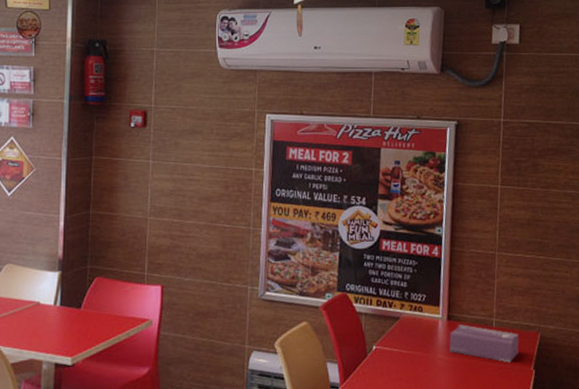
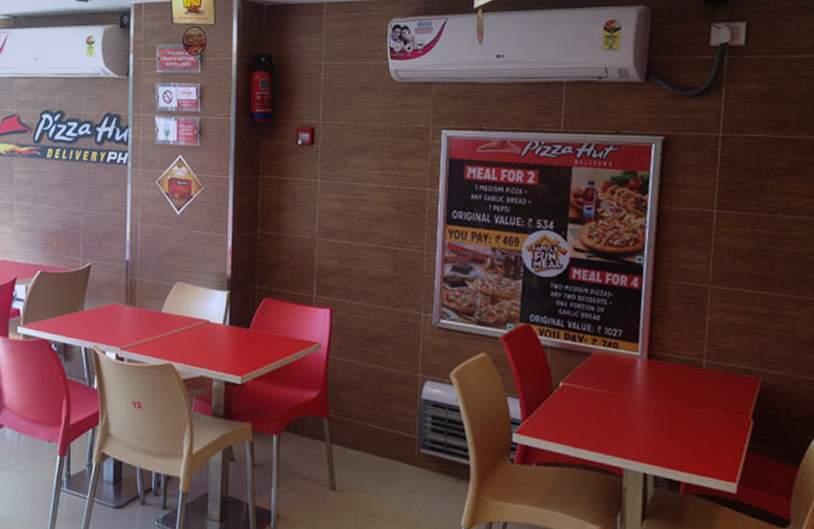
tissue box: present [449,324,519,363] -> none [649,364,735,410]

